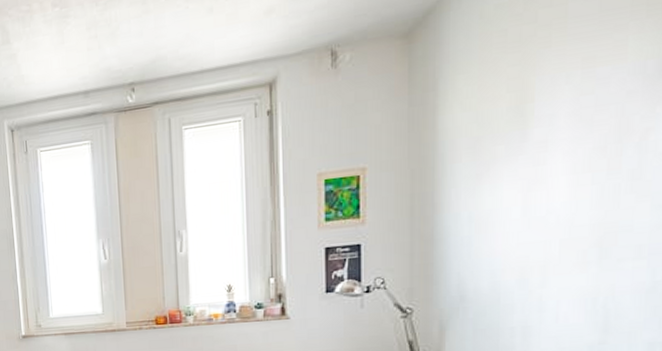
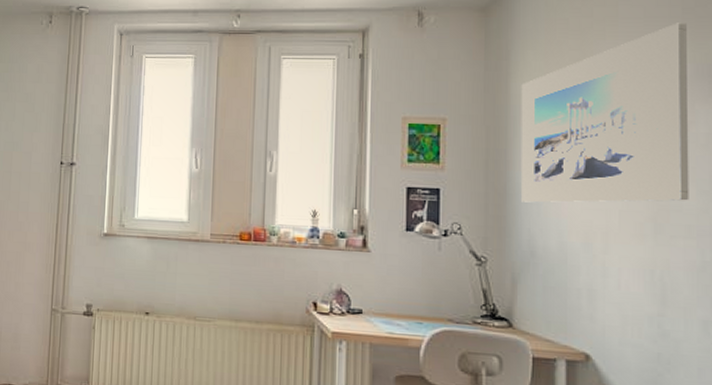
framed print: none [449,10,652,246] -> present [520,23,689,203]

